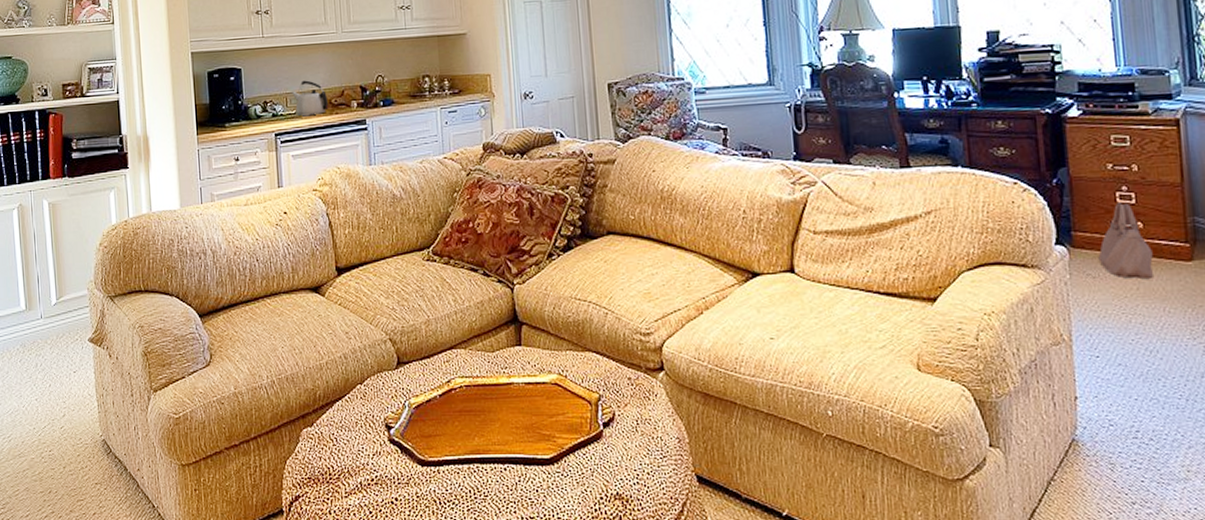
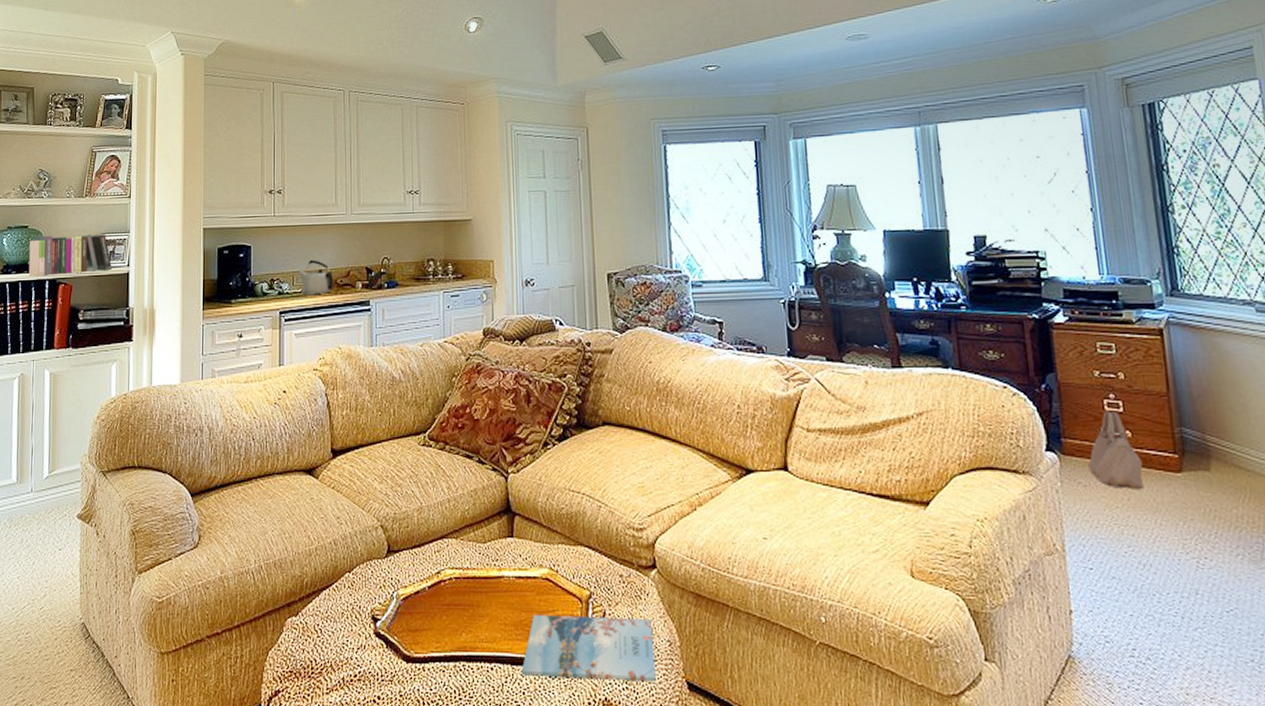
books: none [15,62,101,107] -> present [28,233,112,276]
magazine: none [534,417,666,476] -> present [522,614,656,681]

